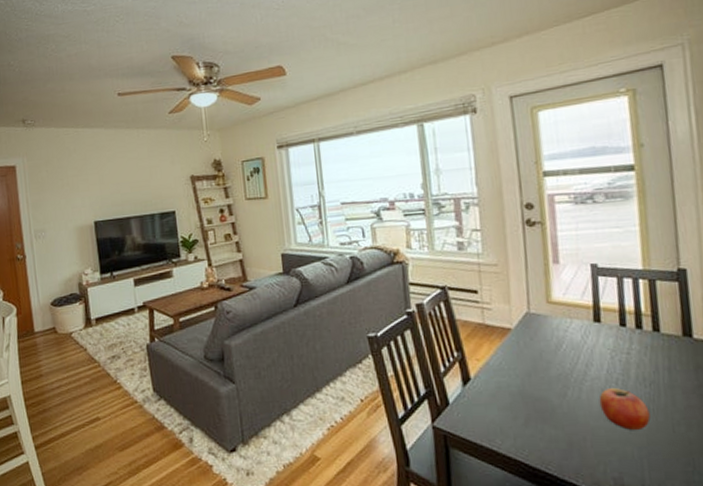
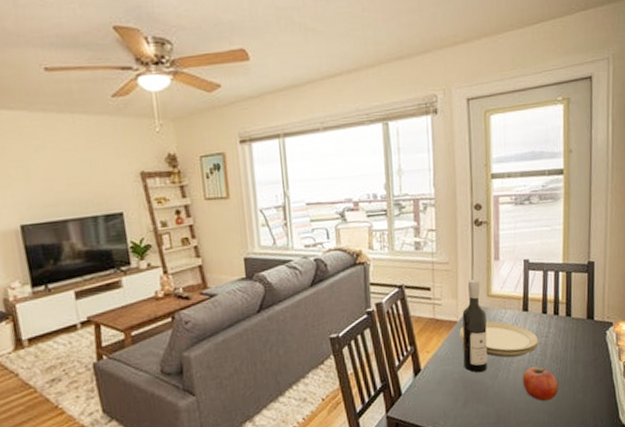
plate: none [514,330,618,375] -> present [459,321,538,358]
bottle: none [517,283,552,389] -> present [462,279,488,373]

